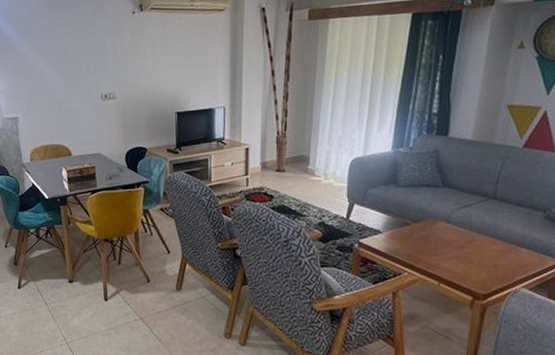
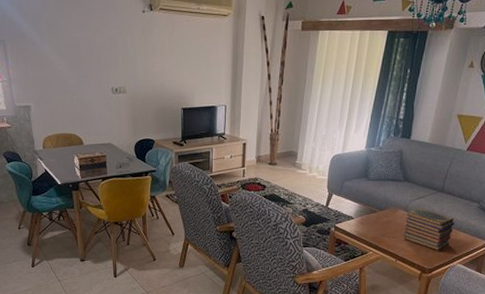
book stack: none [445,218,514,272] -> present [402,207,455,251]

